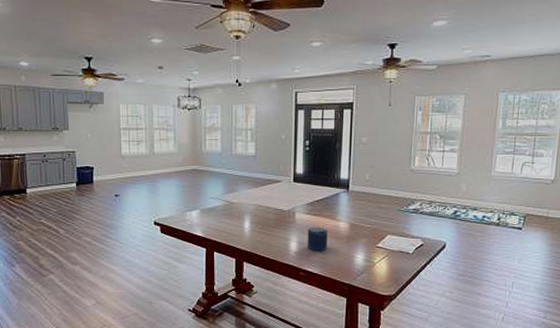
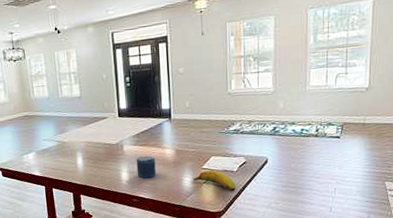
fruit: none [366,249,410,275] -> present [193,170,236,192]

